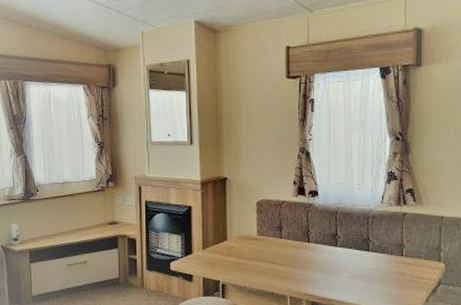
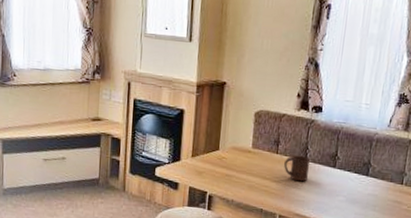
cup: none [289,238,312,263] -> present [284,155,310,182]

